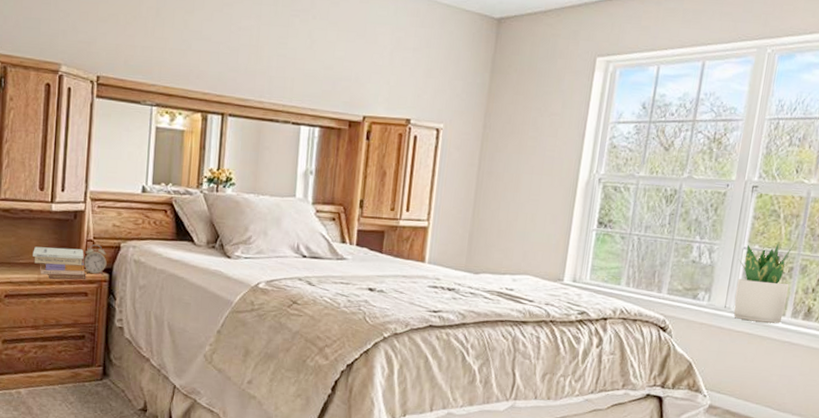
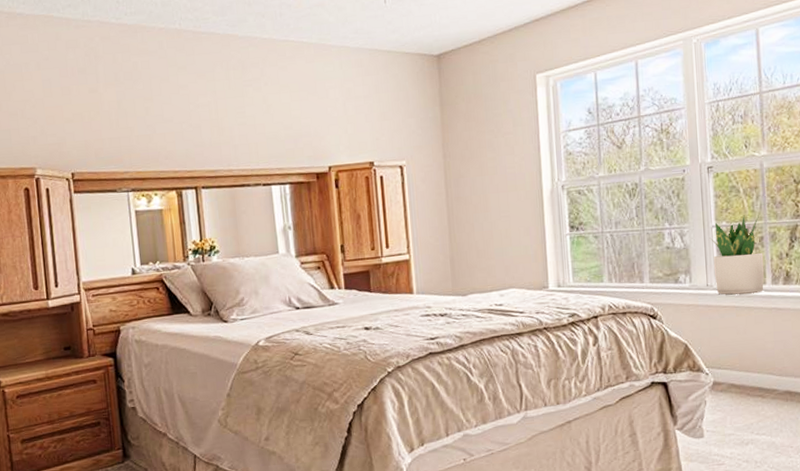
books: present [33,246,87,280] -> none [37,339,92,374]
alarm clock: present [83,244,107,274] -> none [86,332,110,362]

